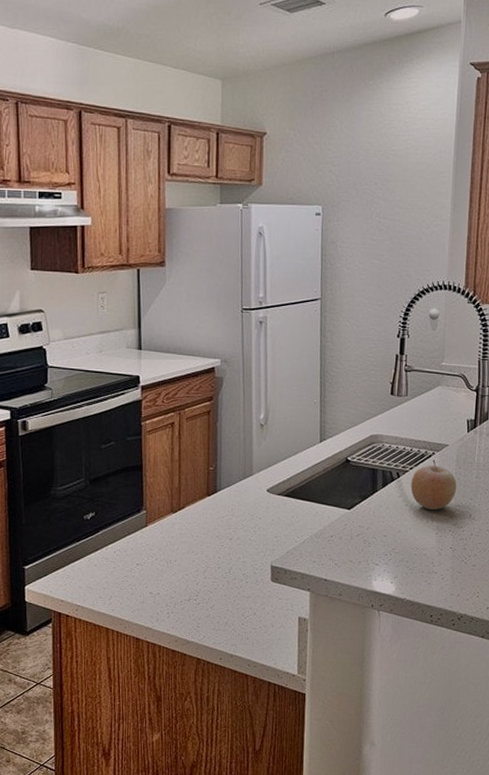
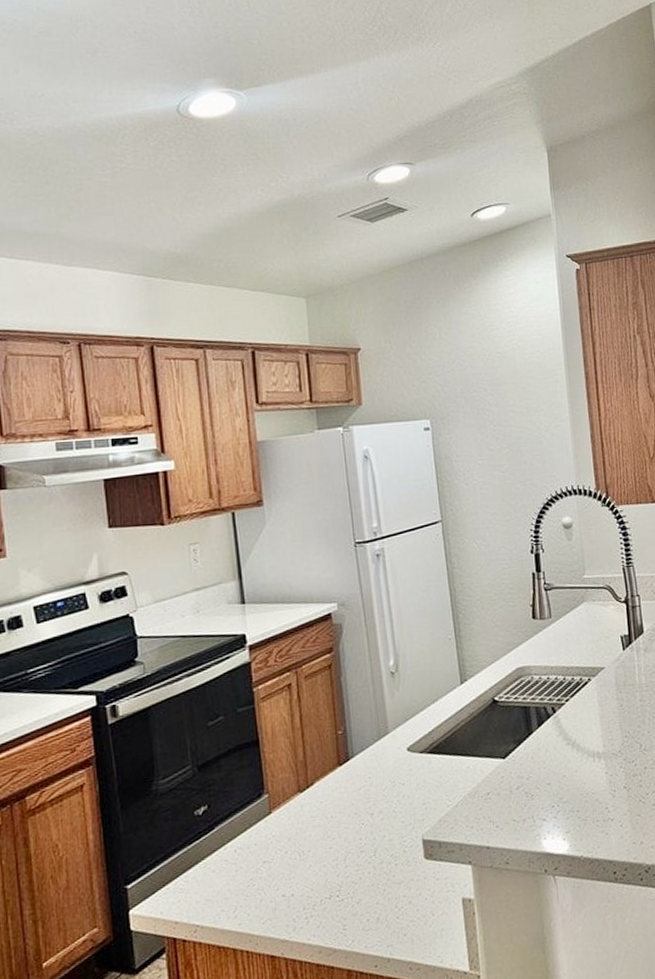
fruit: present [410,459,457,510] -> none [569,686,621,746]

